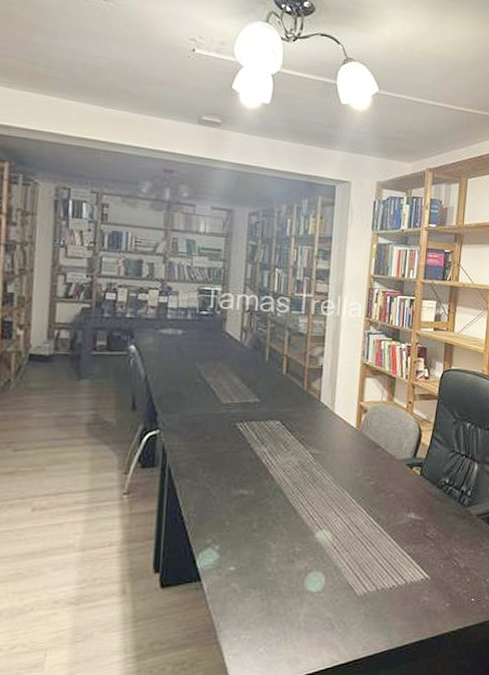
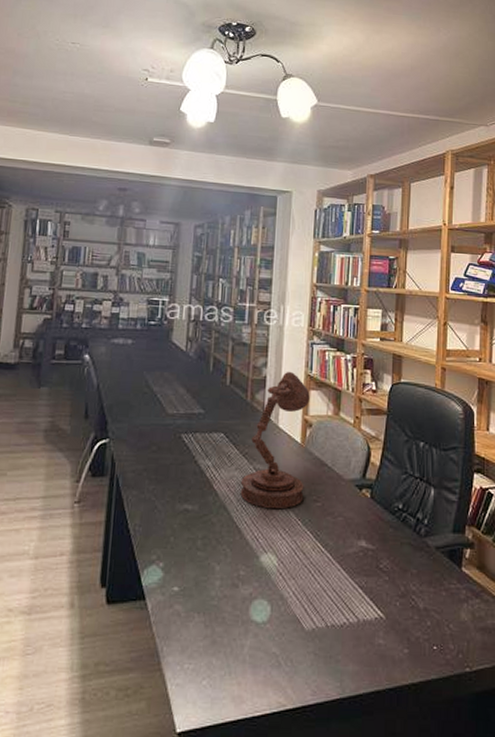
desk lamp: none [296,360,366,490] -> present [240,371,310,509]

